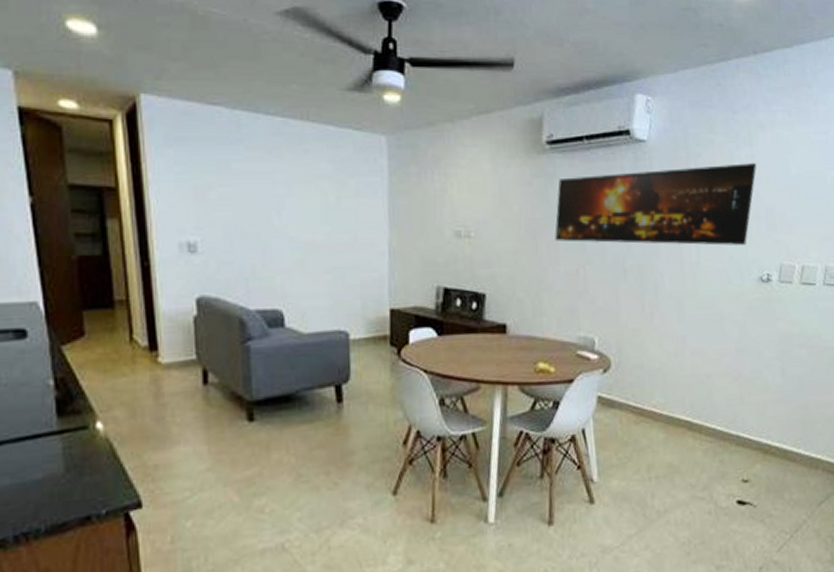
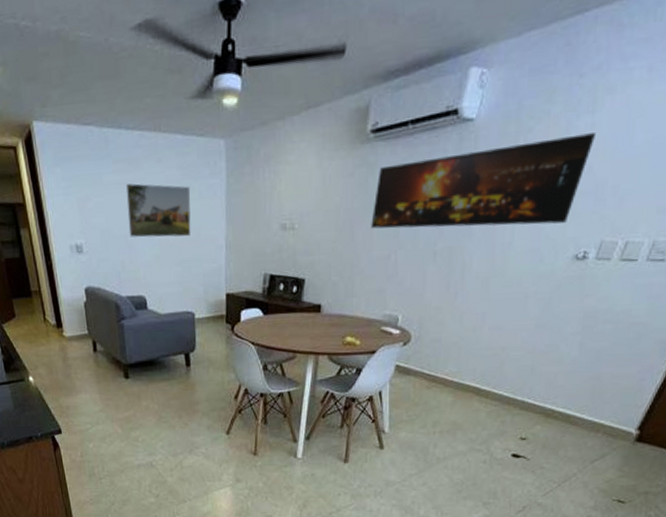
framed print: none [261,174,345,240] -> present [125,183,191,237]

